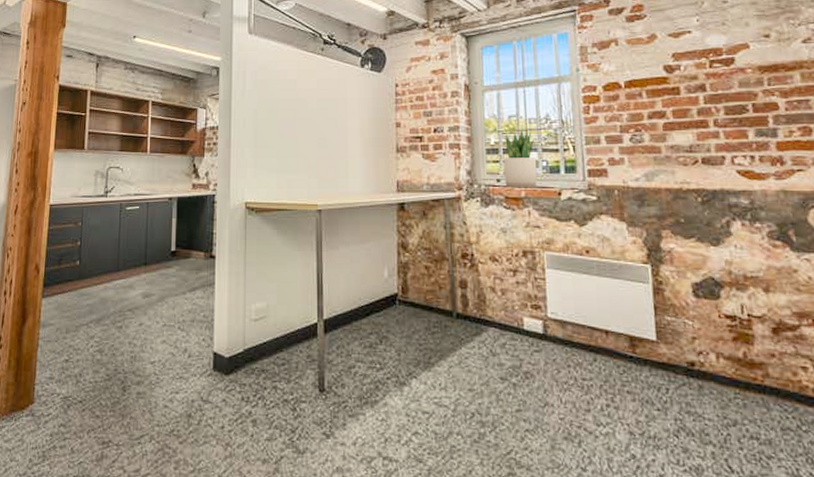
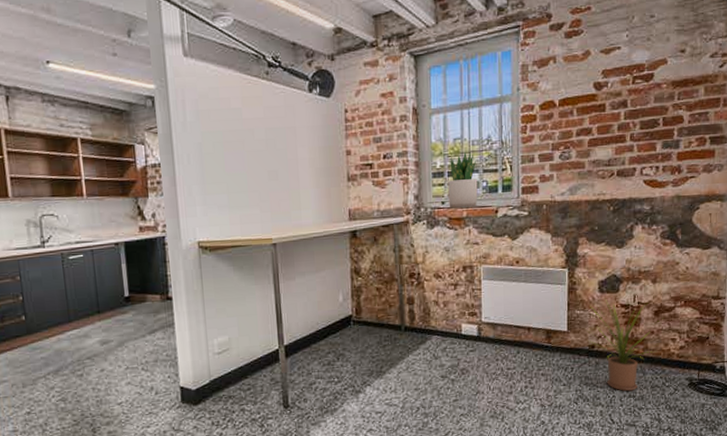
house plant: none [678,305,787,431] -> present [584,298,664,392]

